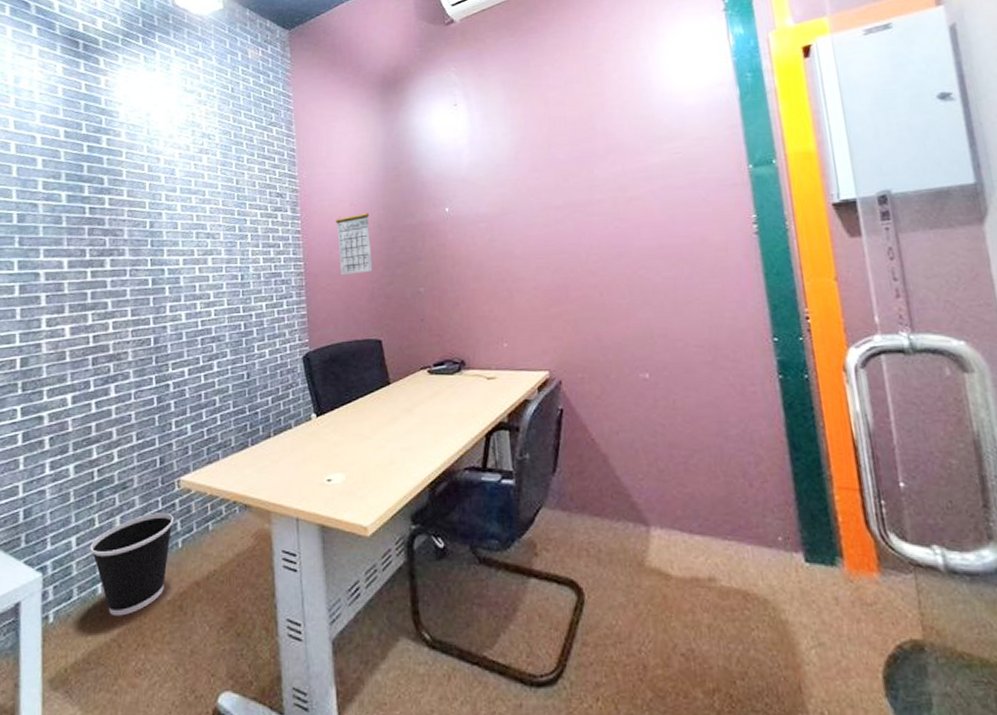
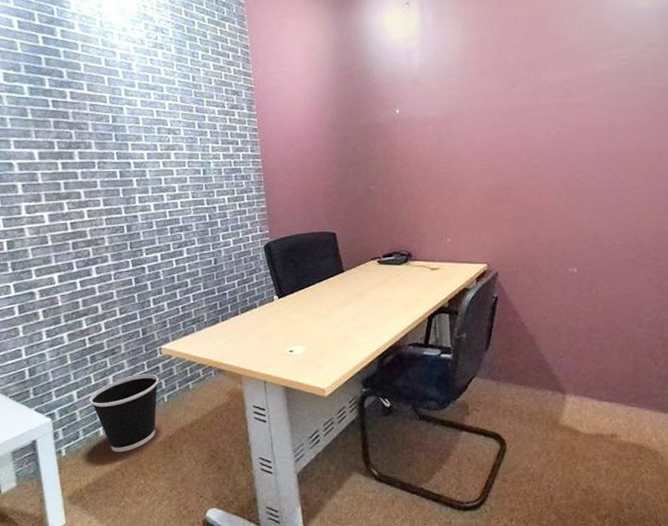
calendar: present [336,204,373,276] -> none [291,103,327,173]

